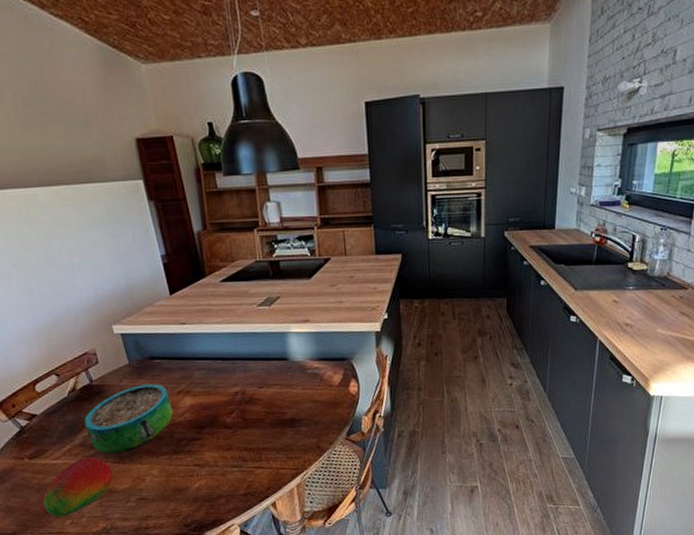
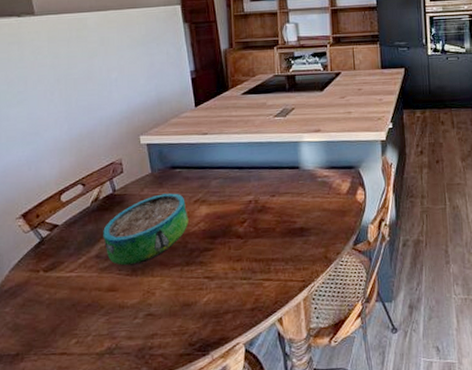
fruit: present [43,457,113,517] -> none [51,269,123,336]

